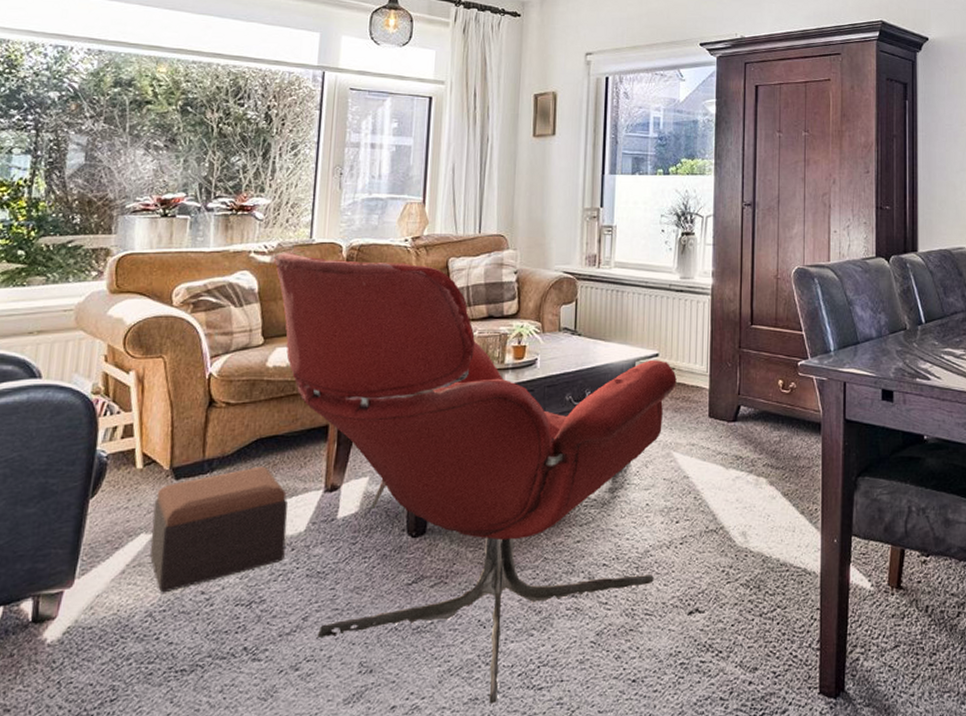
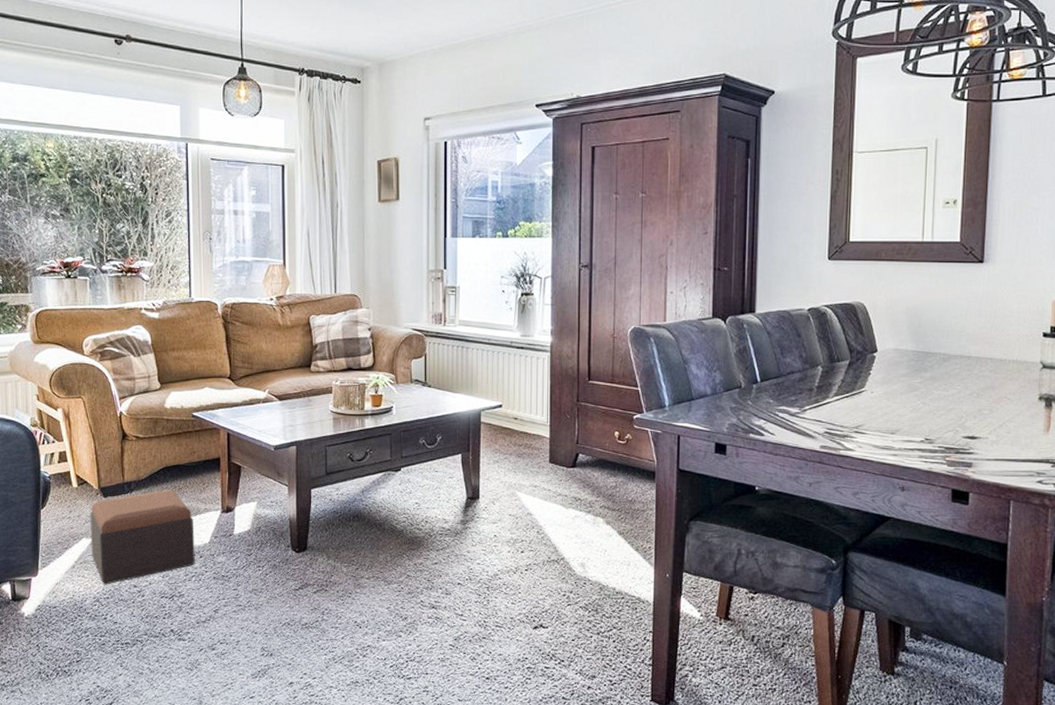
lounge chair: present [273,252,677,705] -> none [161,309,519,687]

